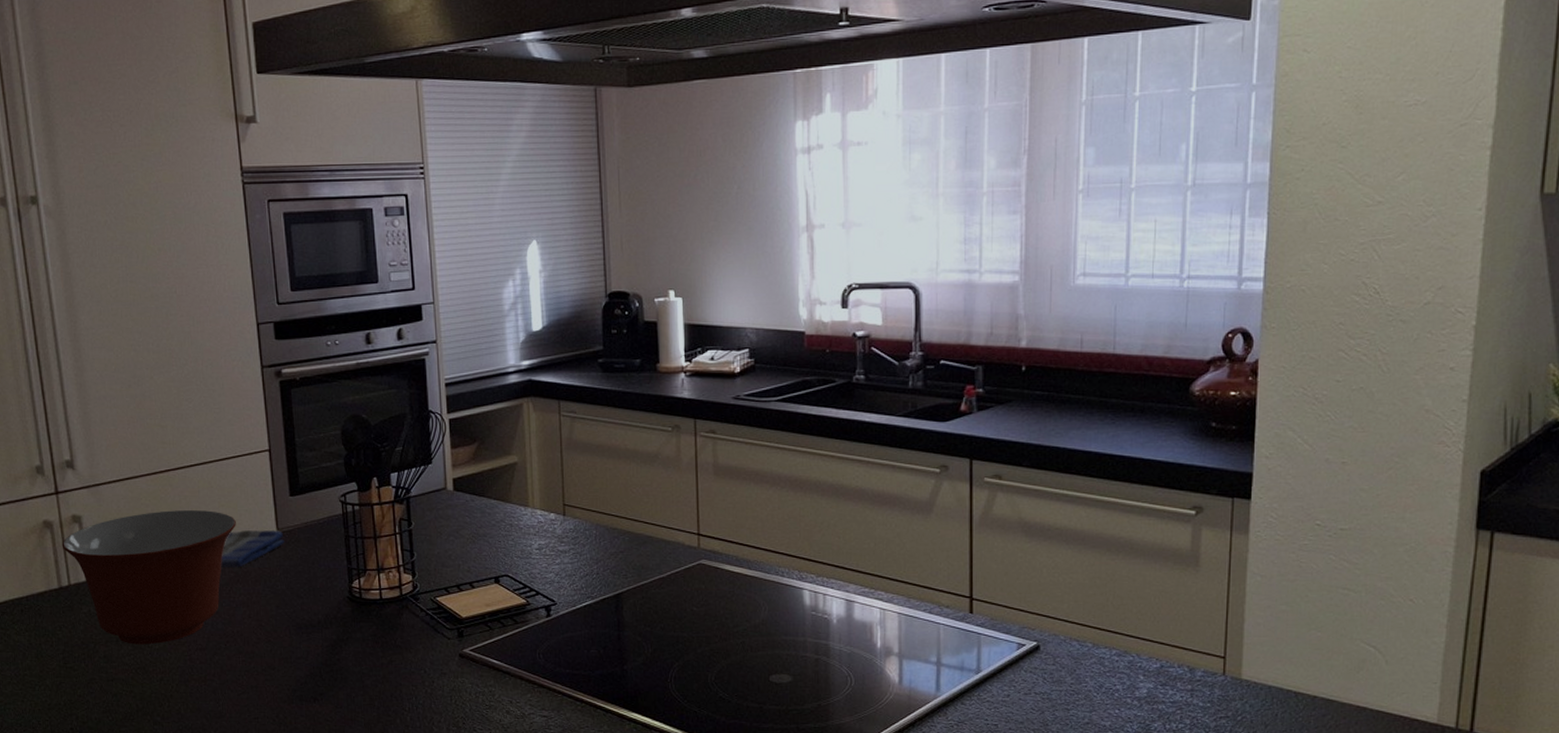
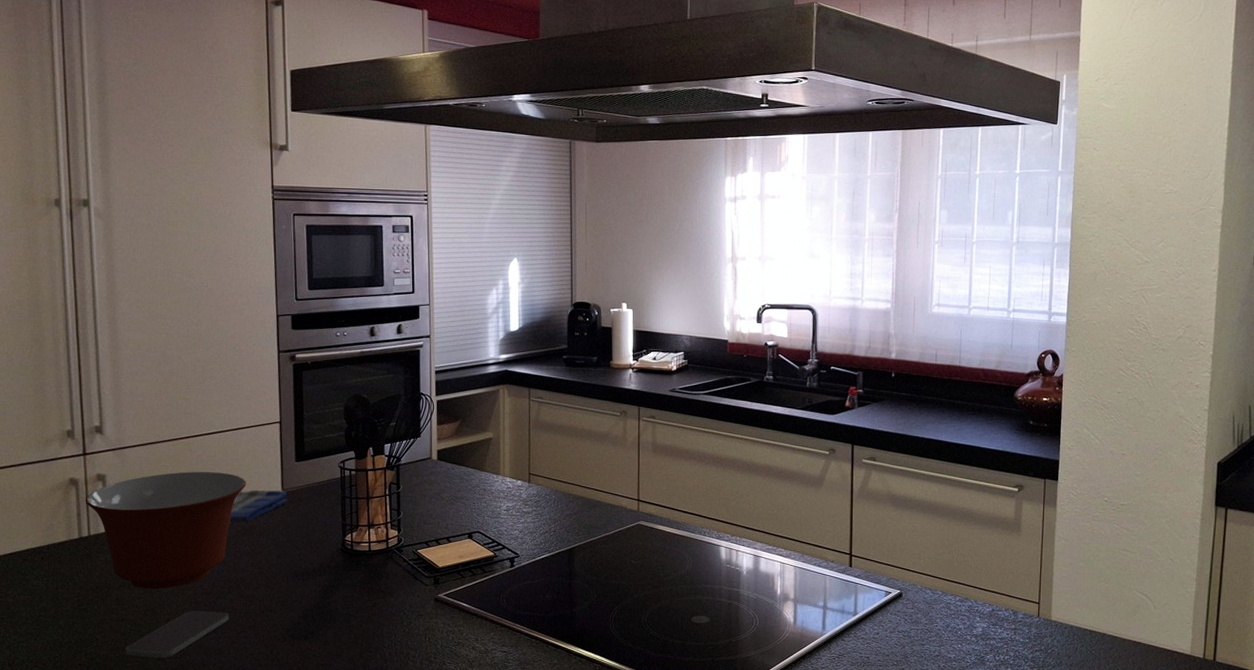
smartphone: none [118,668,228,722] -> present [125,610,229,658]

